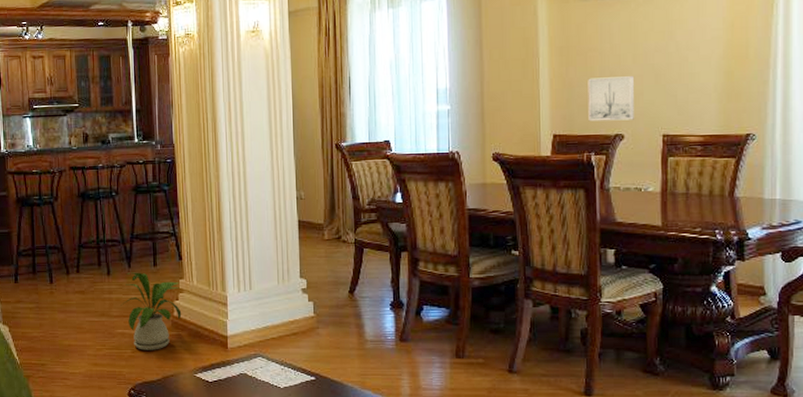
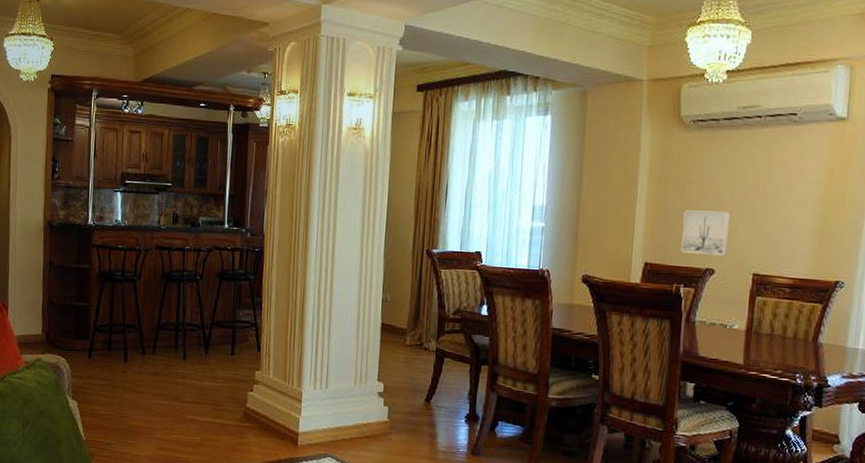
house plant: present [120,272,182,350] -> none [193,358,256,440]

